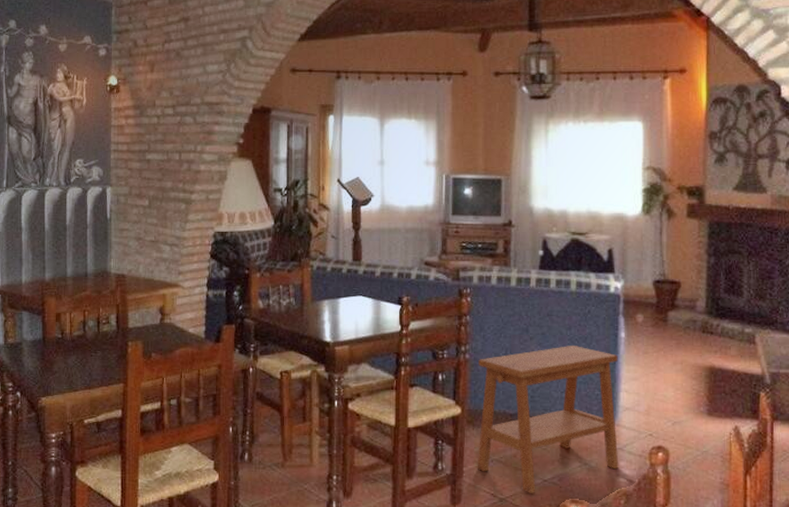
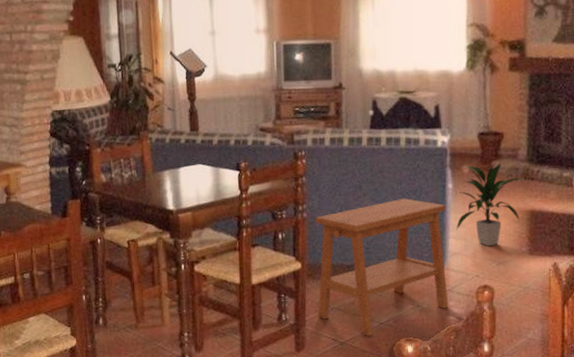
indoor plant: none [629,312,703,404] -> present [456,162,524,247]

